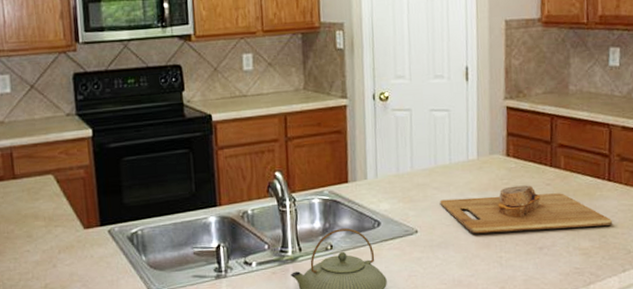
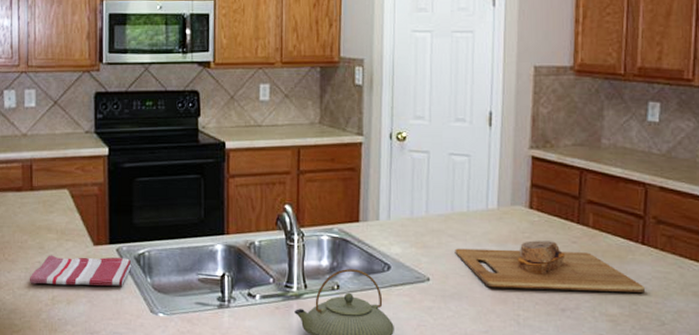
dish towel: none [19,238,126,274] -> present [29,255,132,286]

